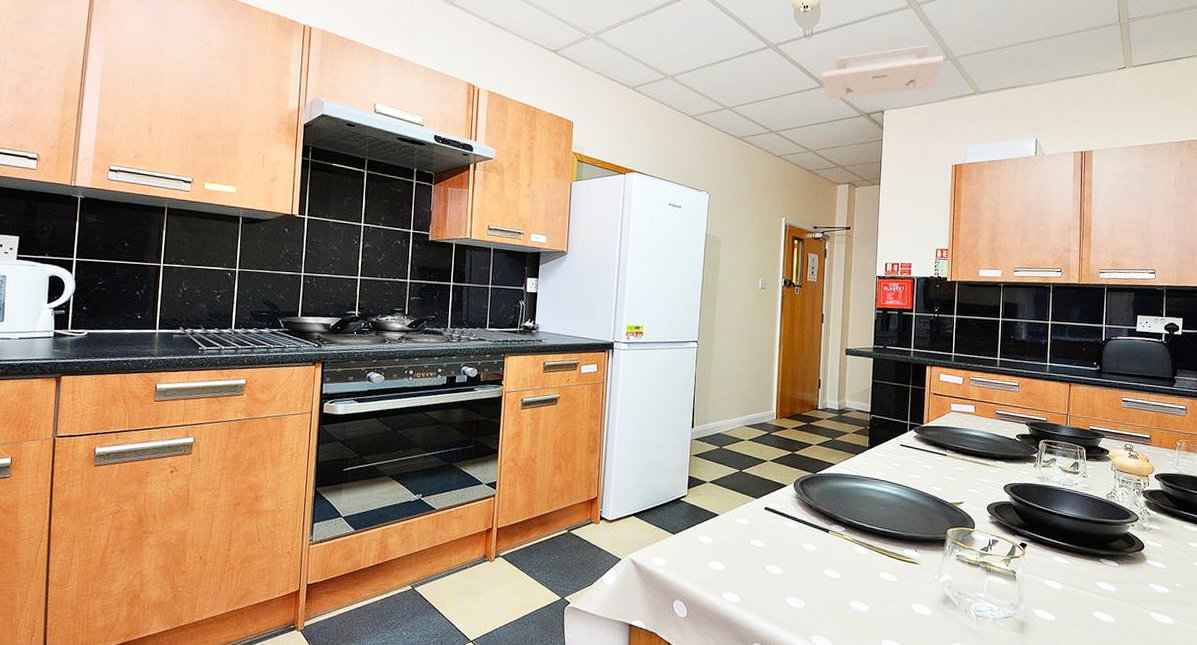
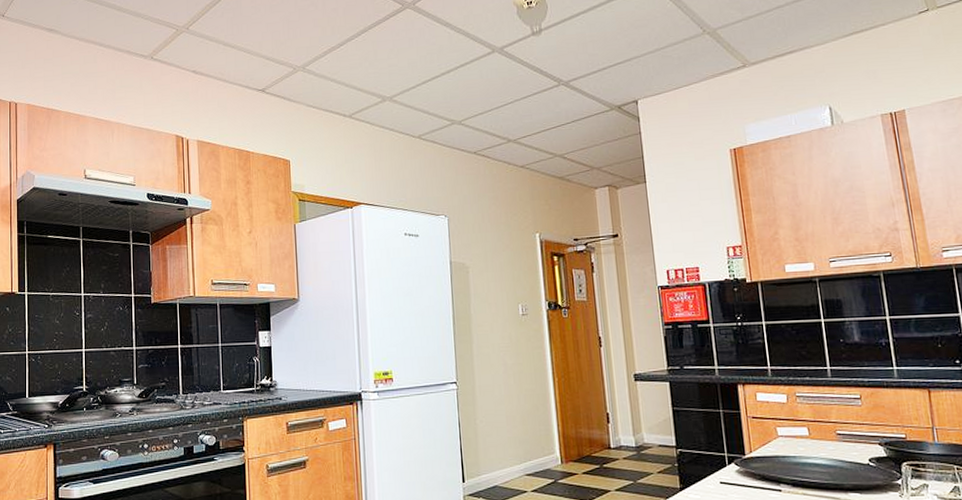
ceiling light: present [821,44,944,101] -> none [558,21,700,99]

